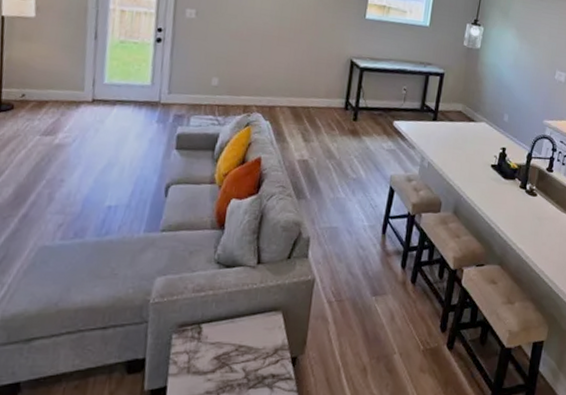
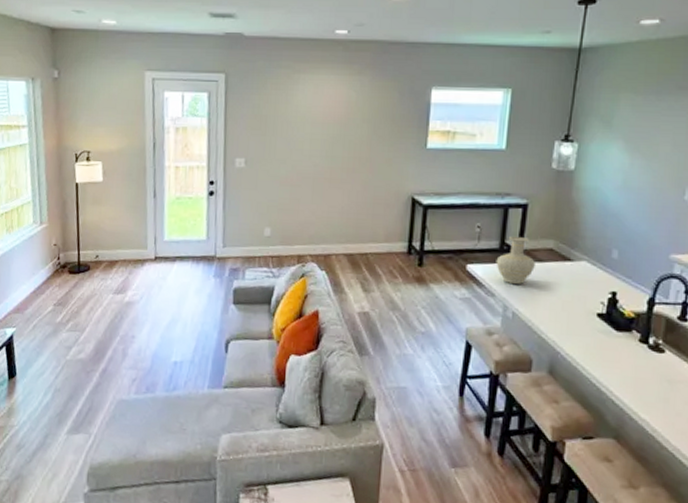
vase: none [417,99,448,139] -> present [496,236,535,284]

